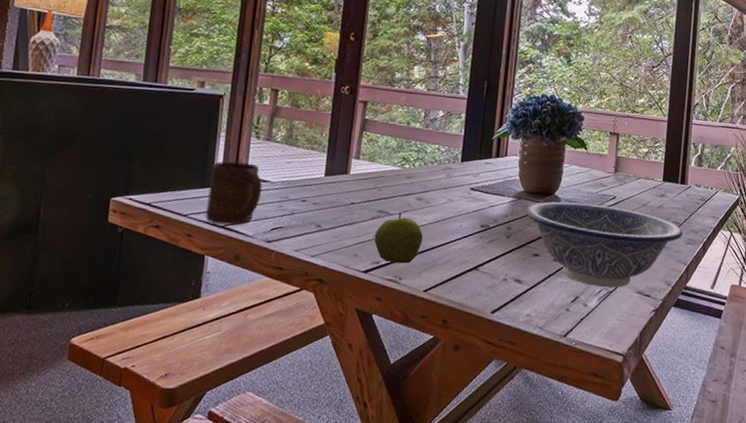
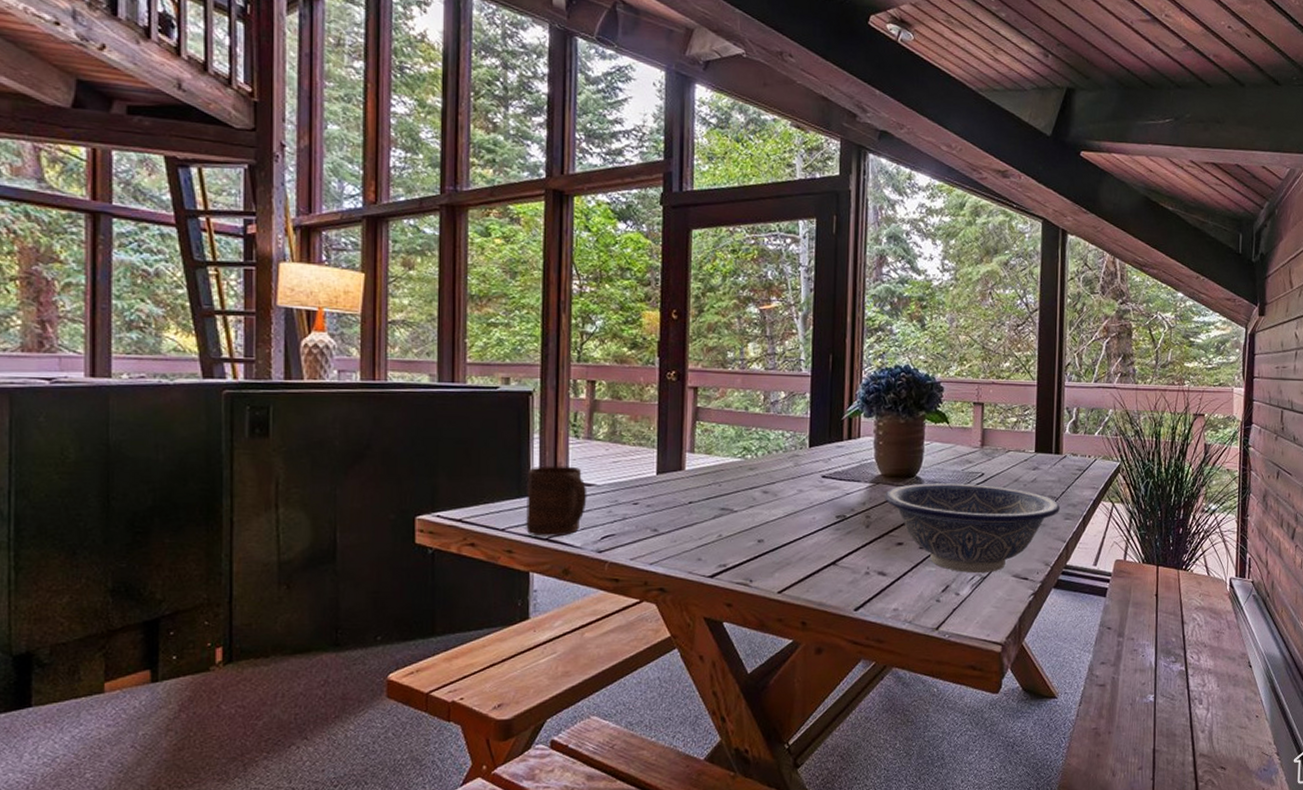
apple: present [374,212,423,264] -> none [718,508,773,565]

